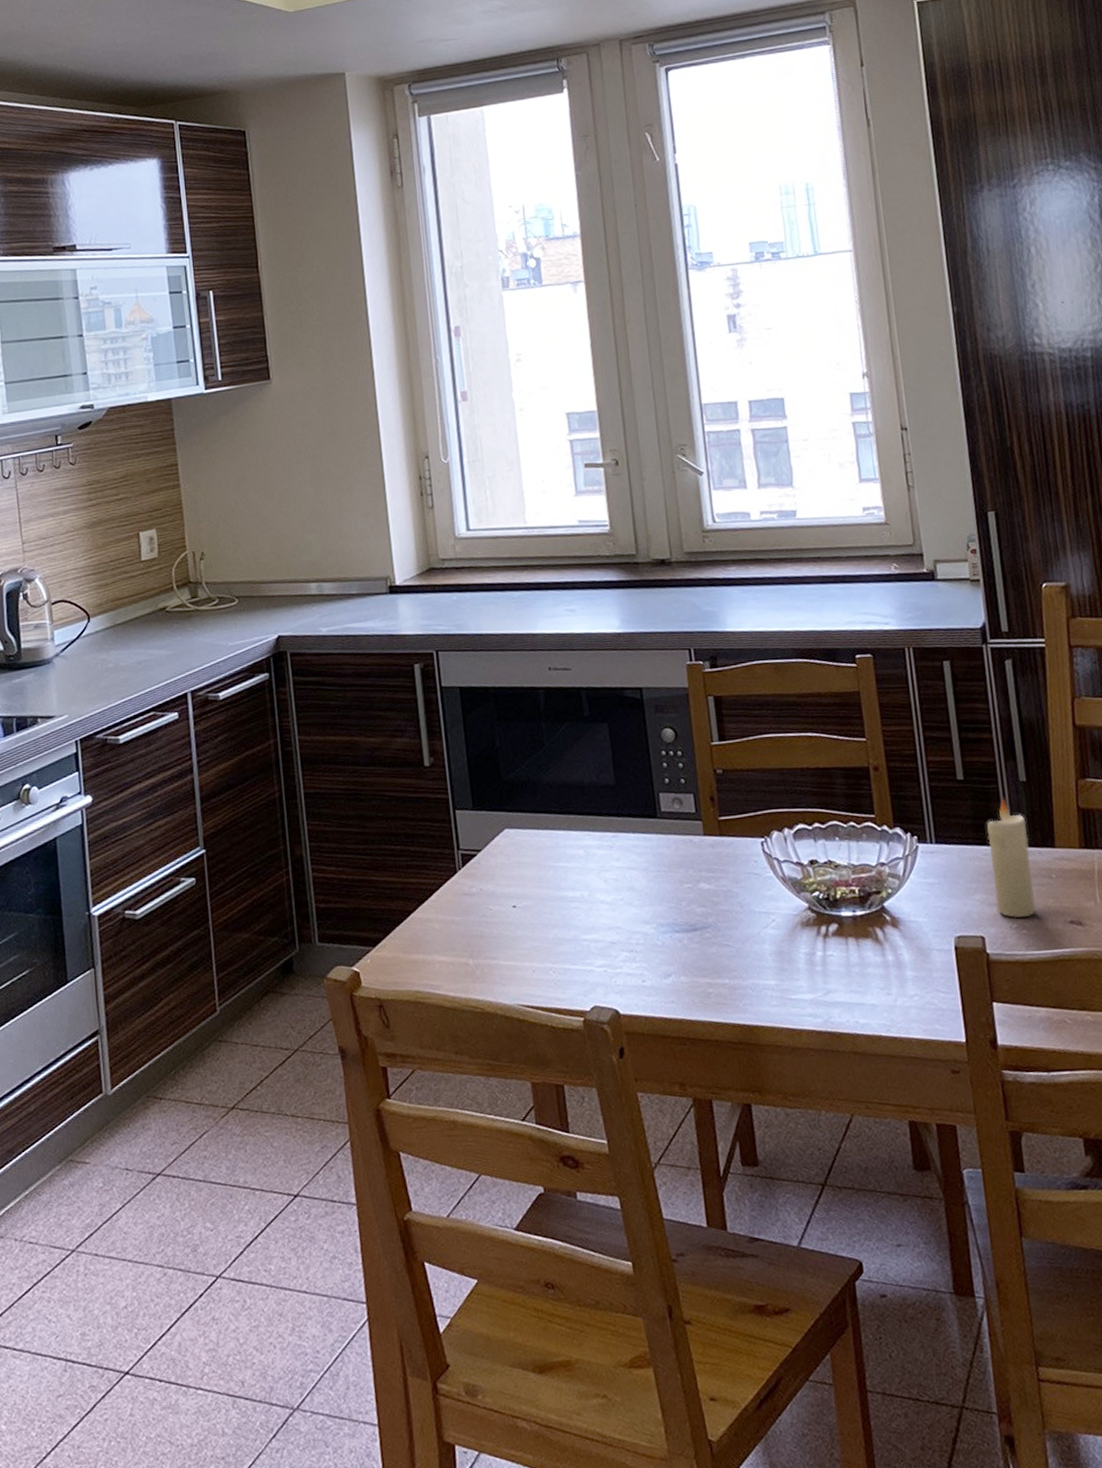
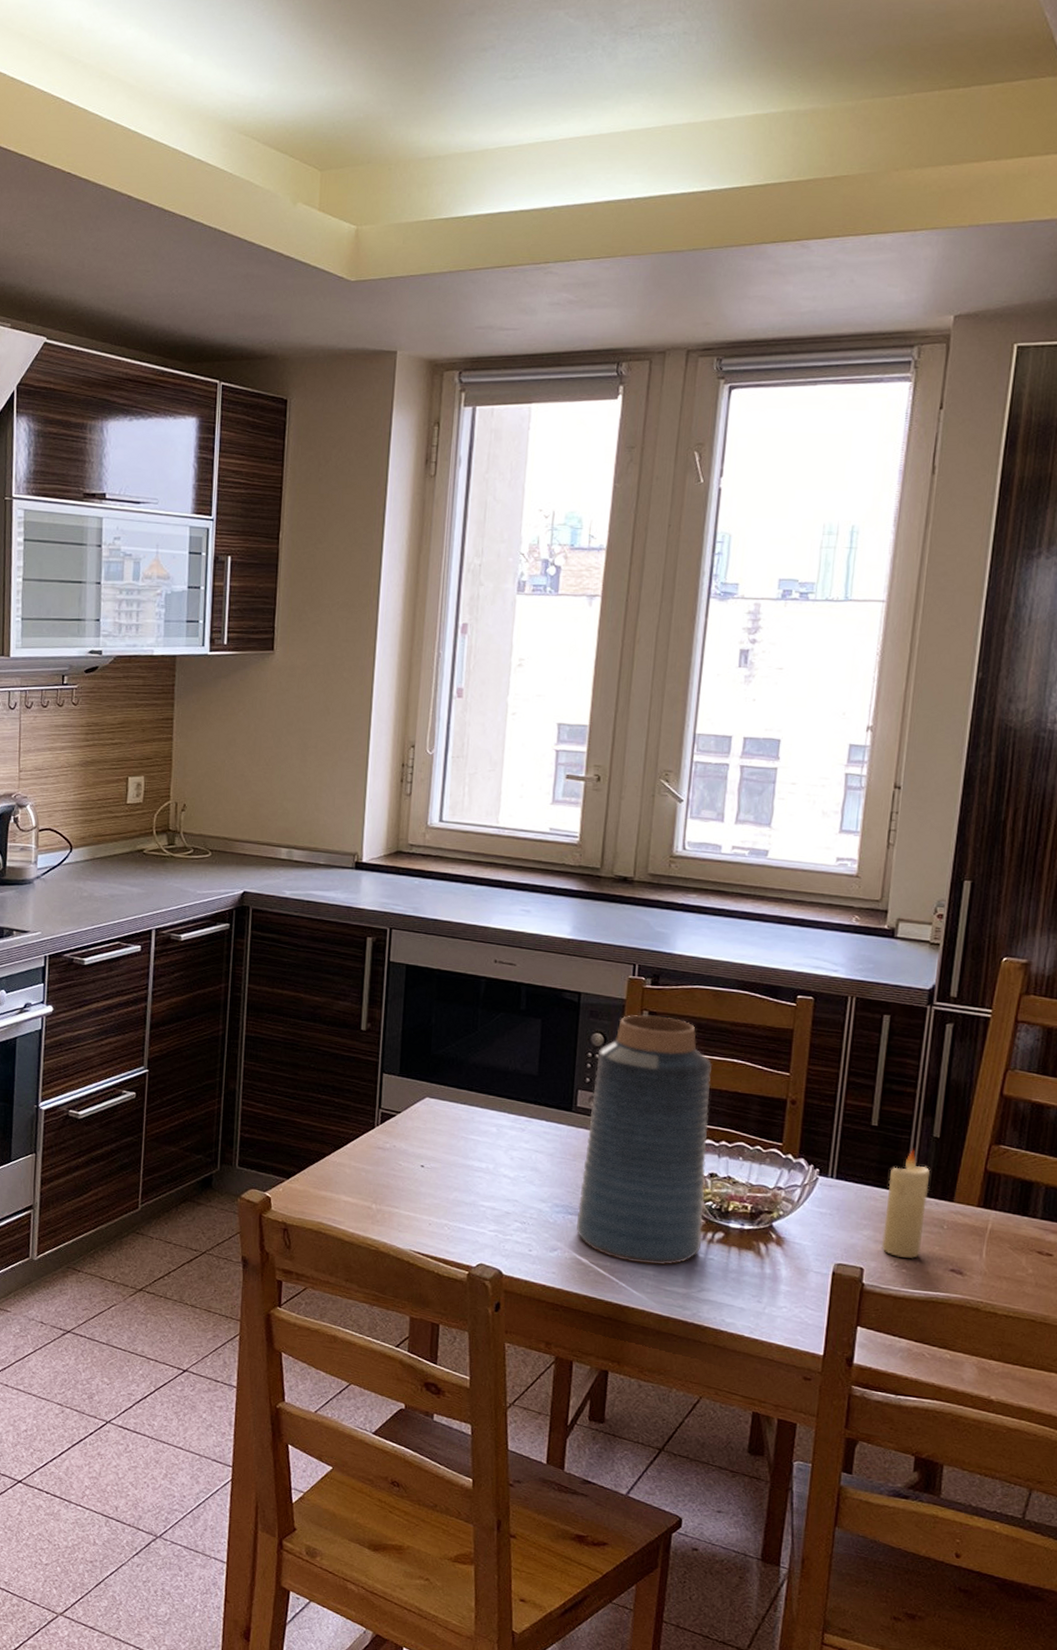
vase: none [672,699,817,975] -> present [576,1015,713,1265]

